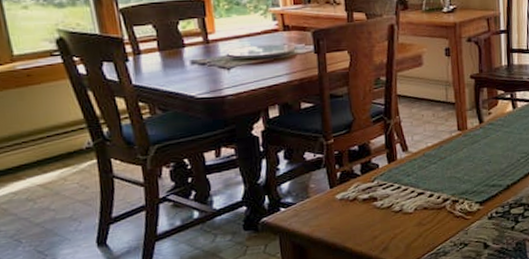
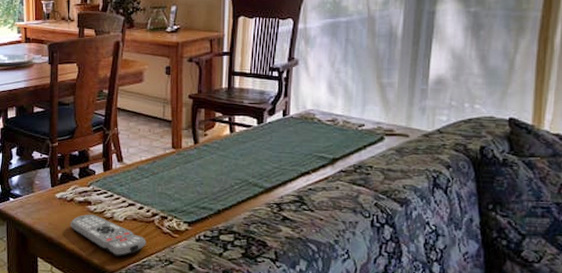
remote control: none [355,211,439,250] -> present [70,214,146,257]

